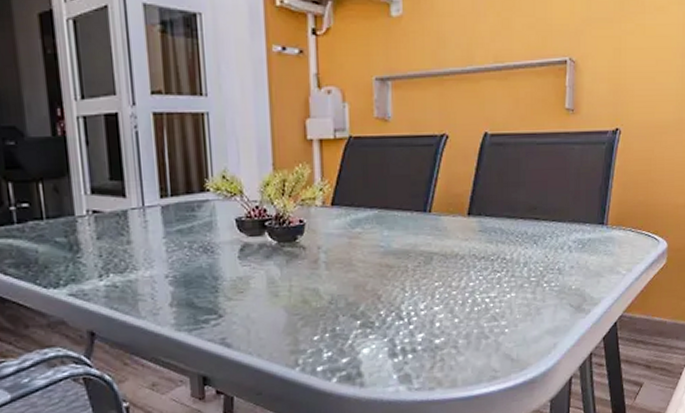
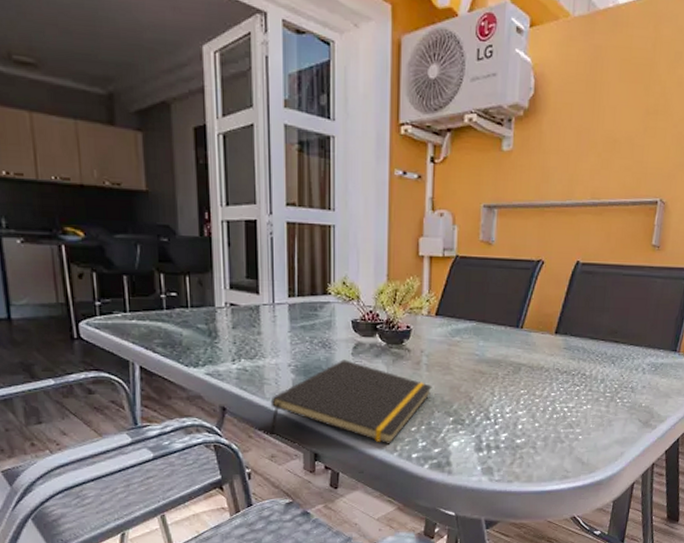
notepad: none [147,264,334,359] -> present [270,359,432,444]

